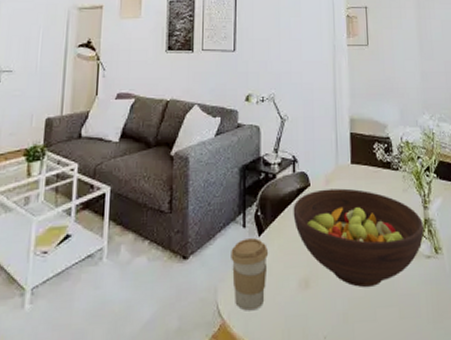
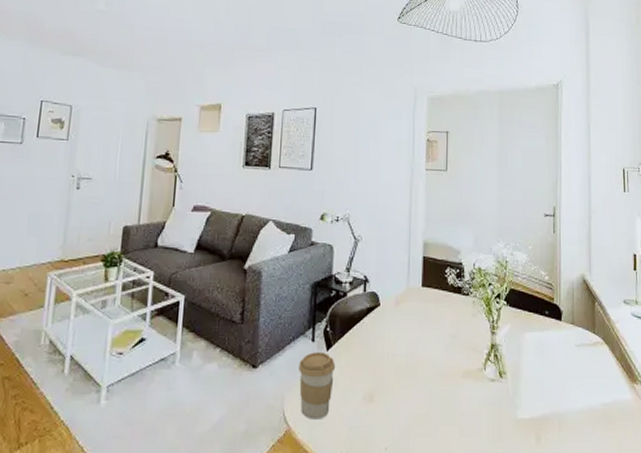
fruit bowl: present [293,188,424,287] -> none [361,309,490,404]

